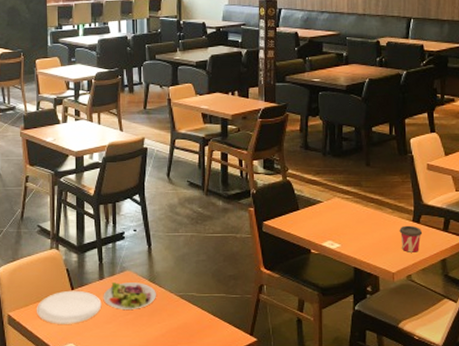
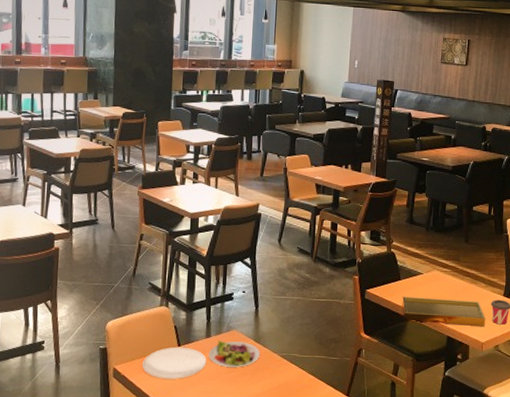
tray: none [303,227,395,255] -> present [402,297,485,326]

